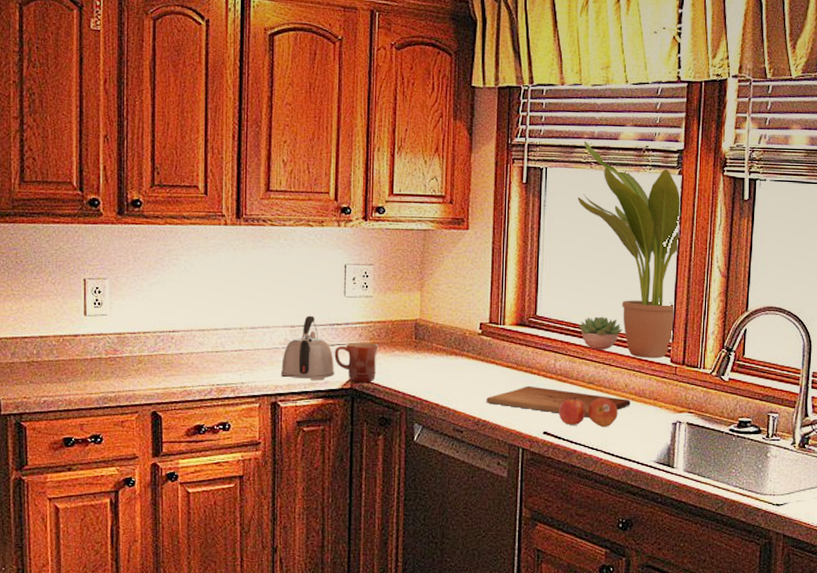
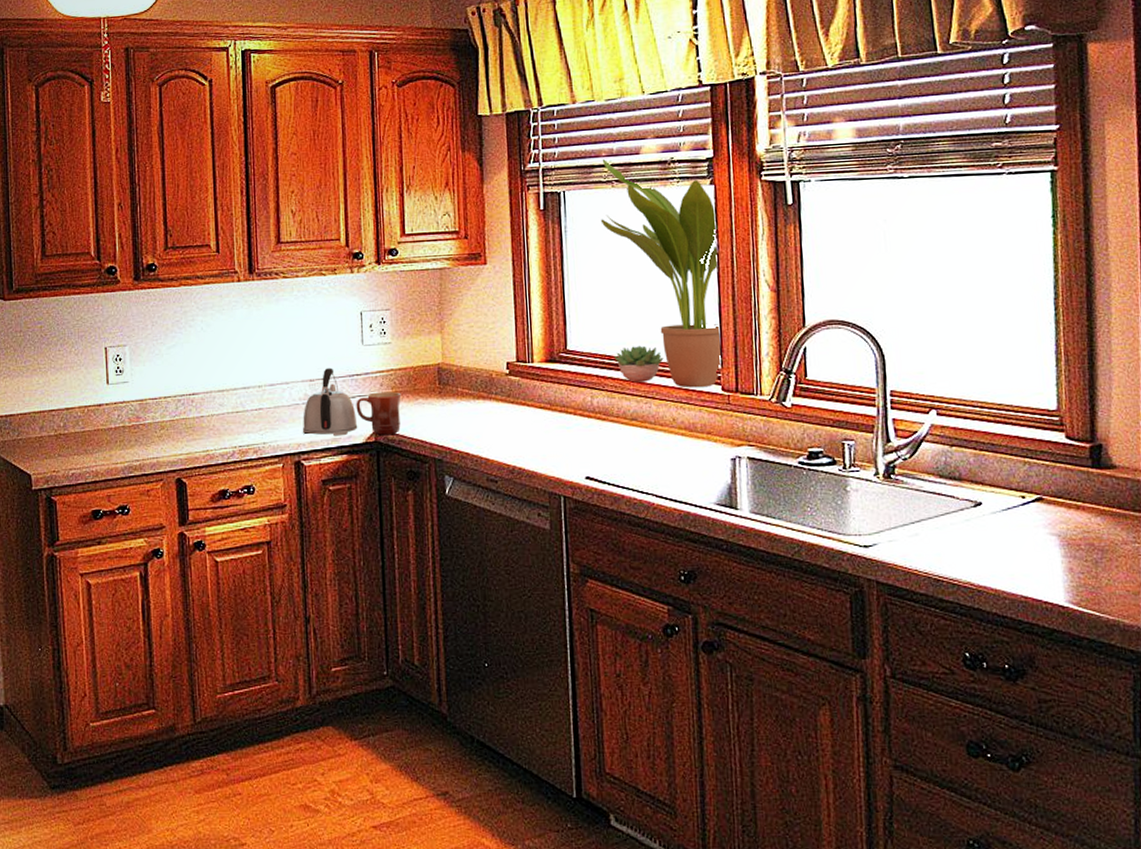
cutting board: present [486,385,631,418] -> none [520,427,681,458]
fruit: present [559,396,586,425] -> none [600,435,632,467]
fruit: present [588,397,618,428] -> none [634,434,668,468]

